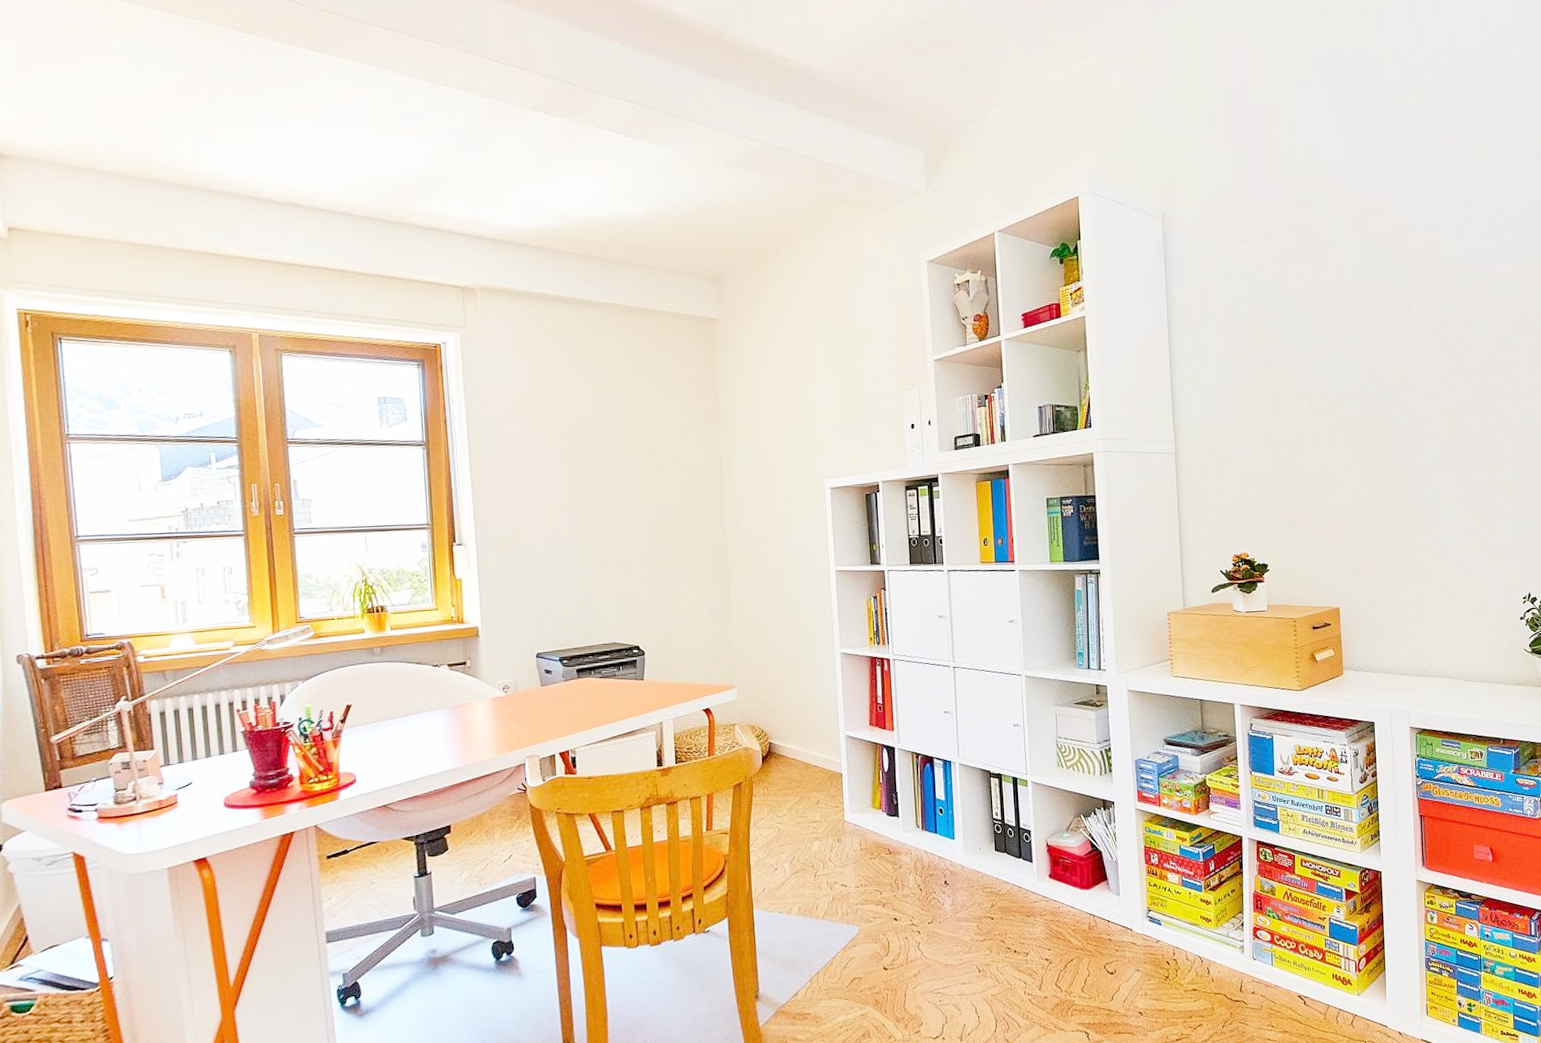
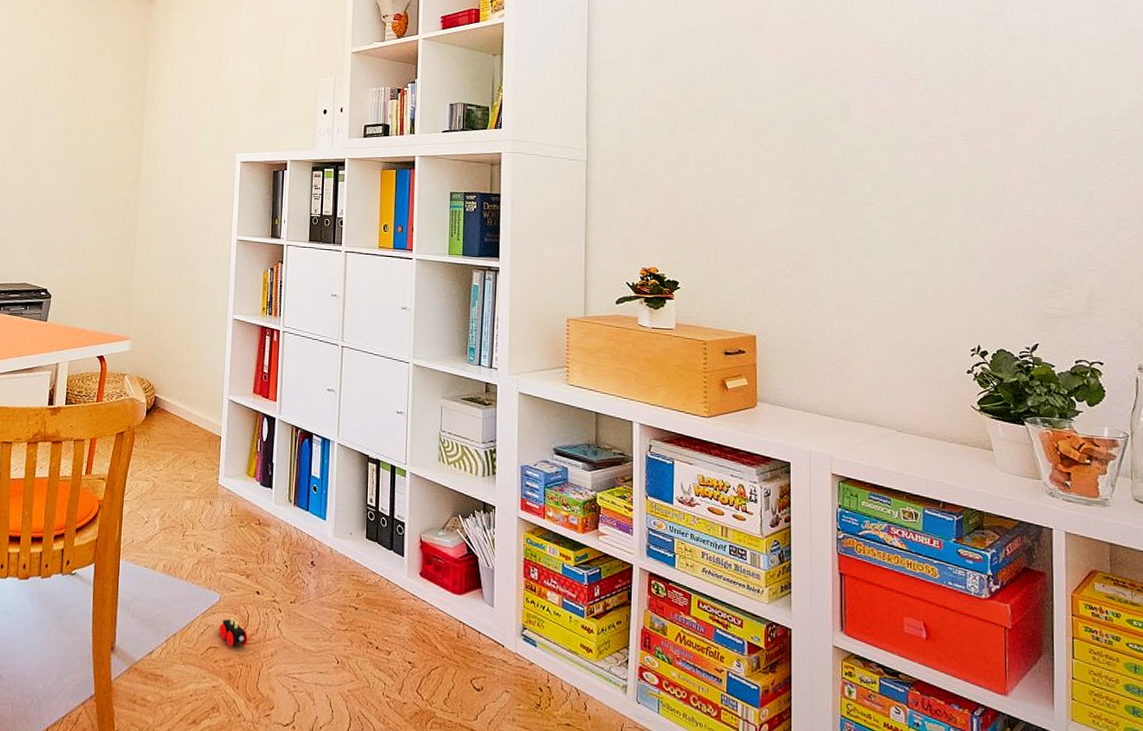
toy train: none [861,946,891,975] -> present [219,617,248,647]

